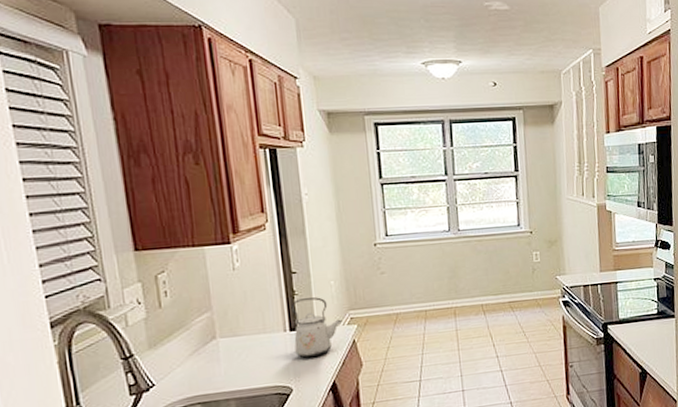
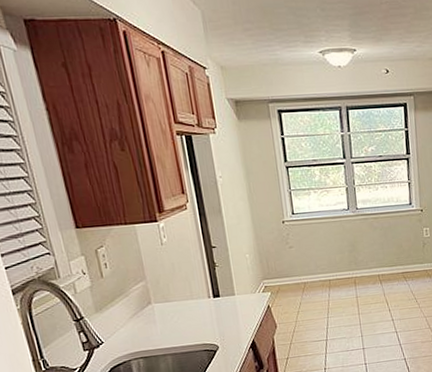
kettle: present [291,297,343,358] -> none [213,268,258,320]

